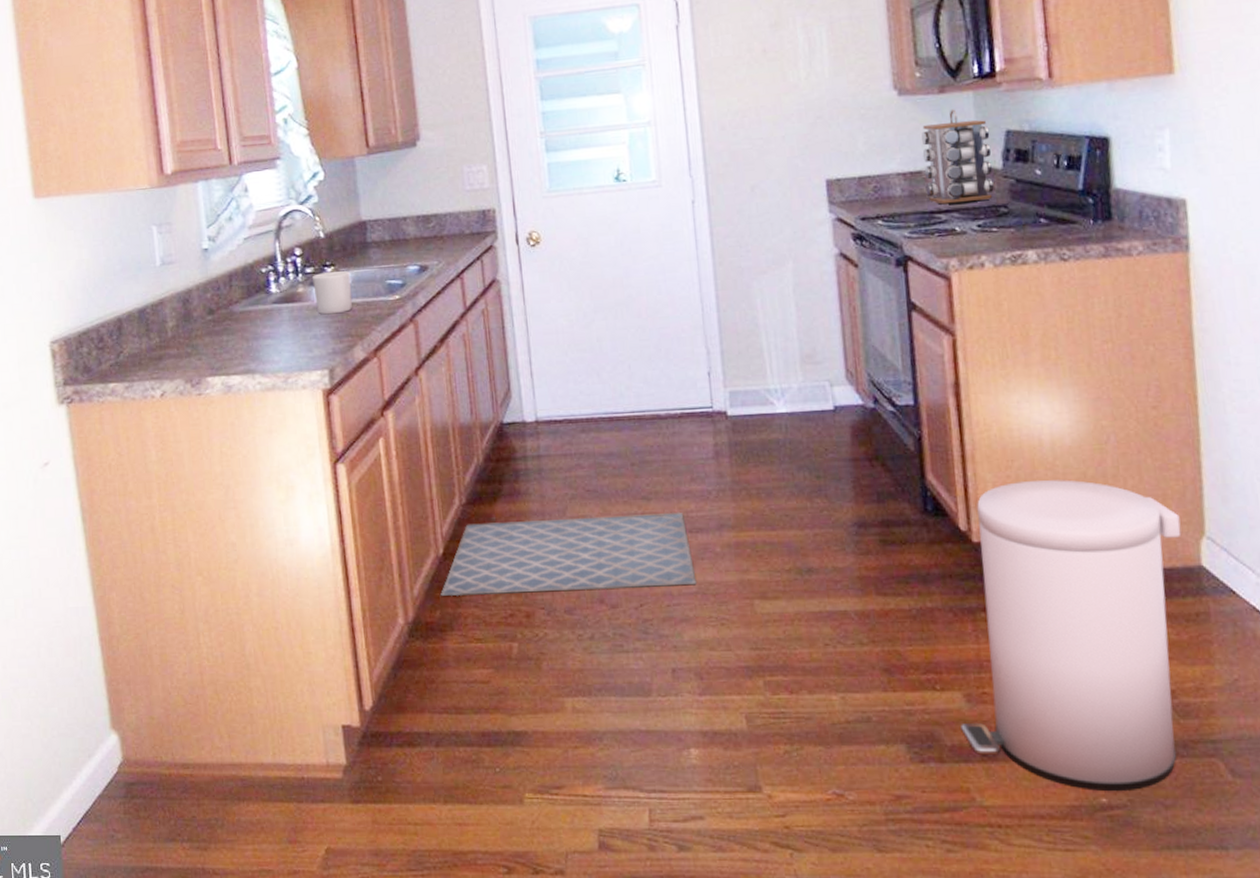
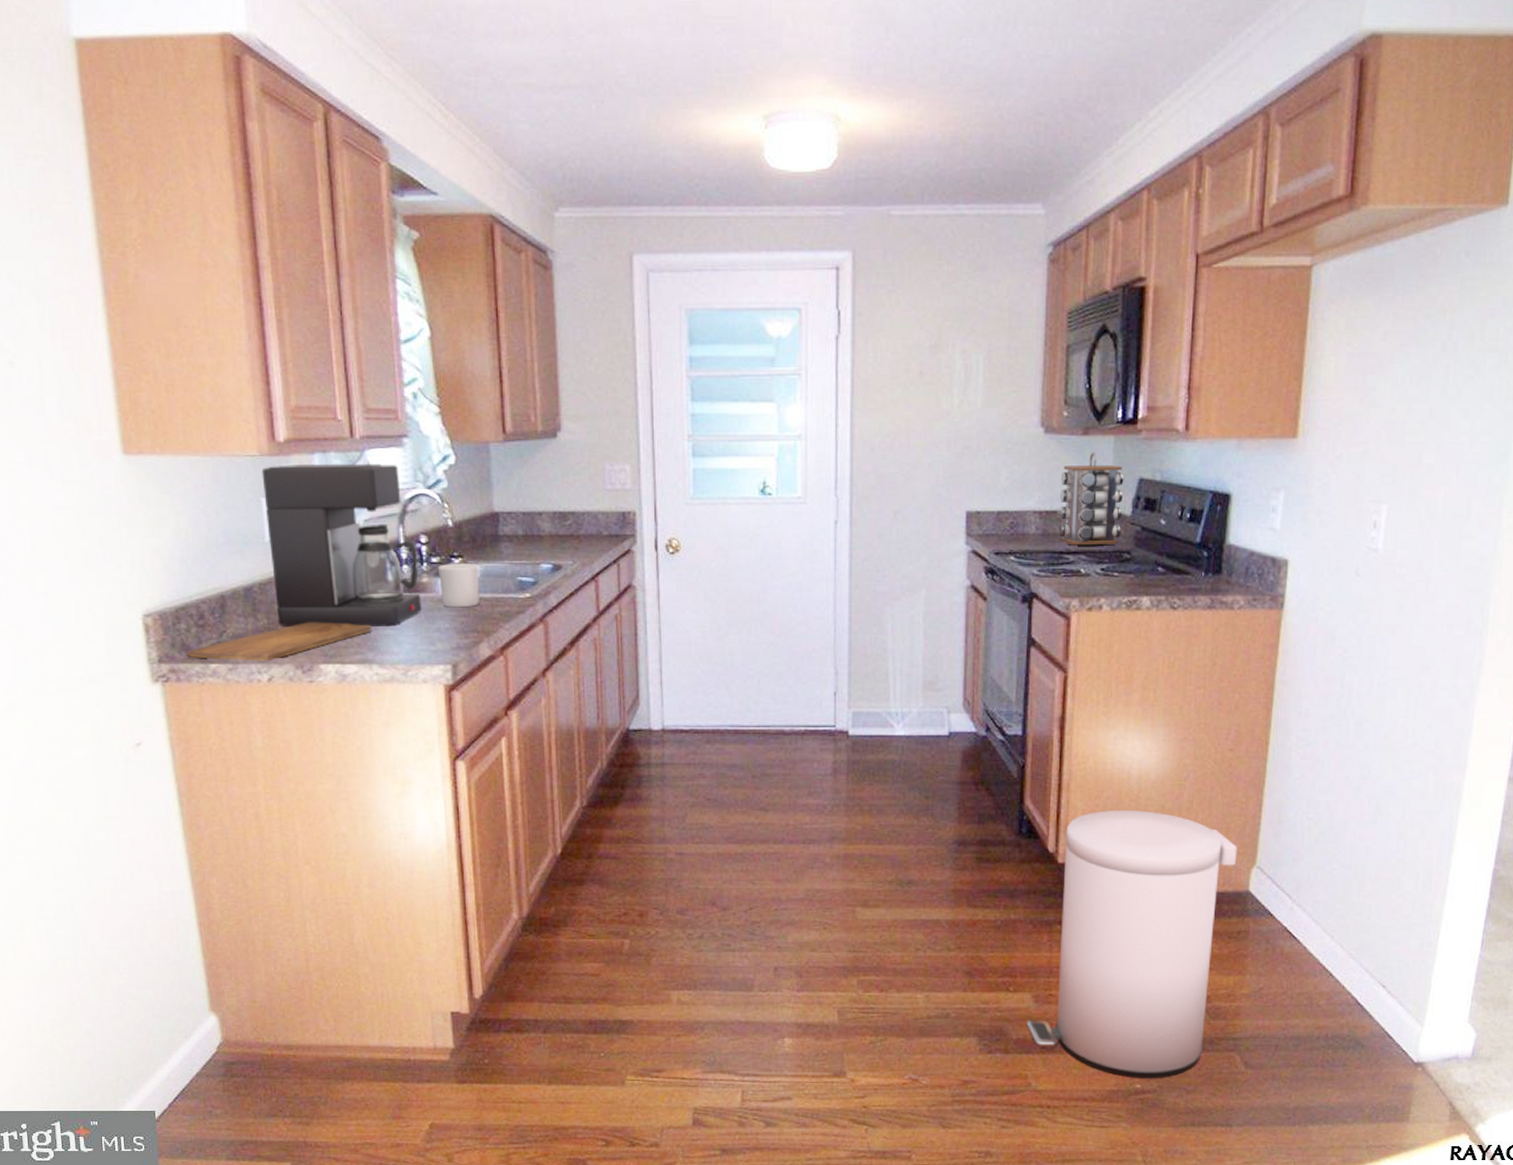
cutting board: none [88,336,254,380] -> present [187,622,372,662]
coffee maker: none [152,185,299,343] -> present [261,463,421,626]
bath mat: present [441,513,697,596] -> none [556,824,805,893]

